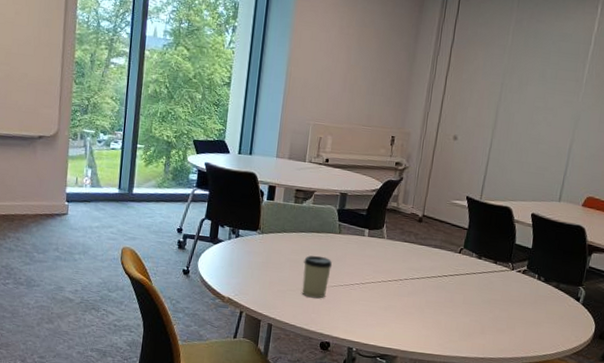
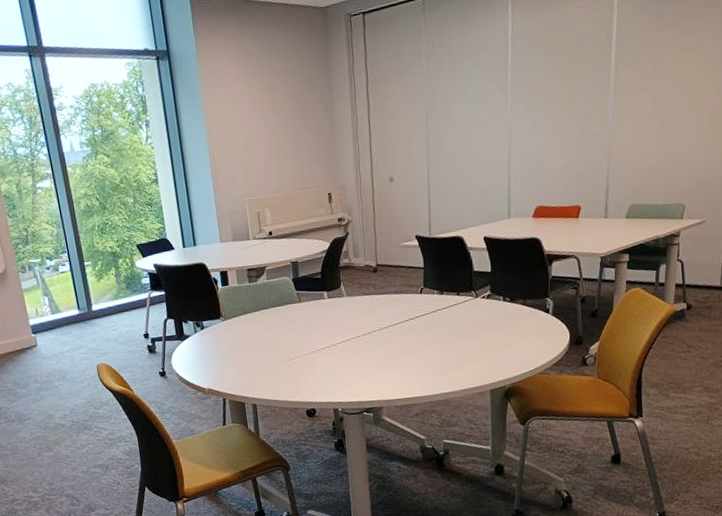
cup: present [301,255,333,299] -> none [271,327,301,371]

